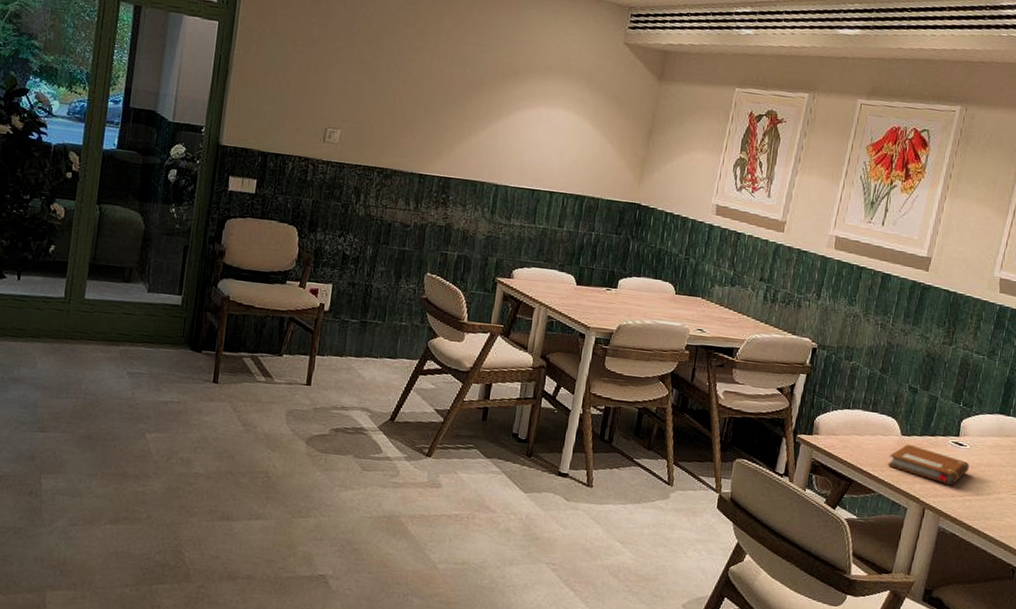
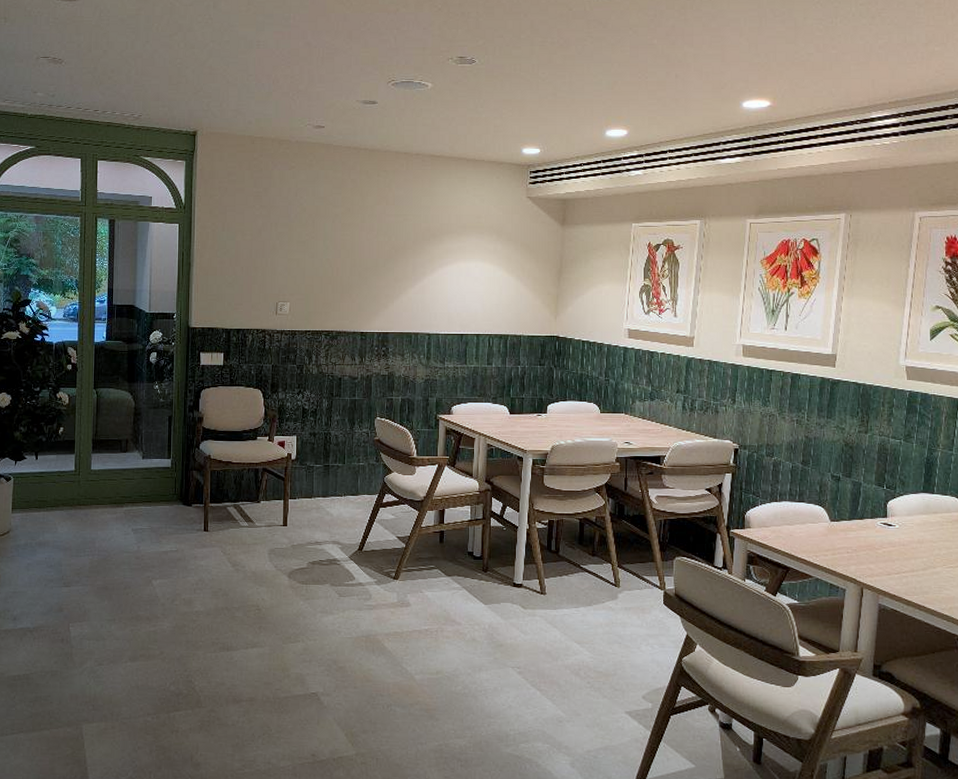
notebook: present [887,444,969,485] -> none [821,529,901,564]

